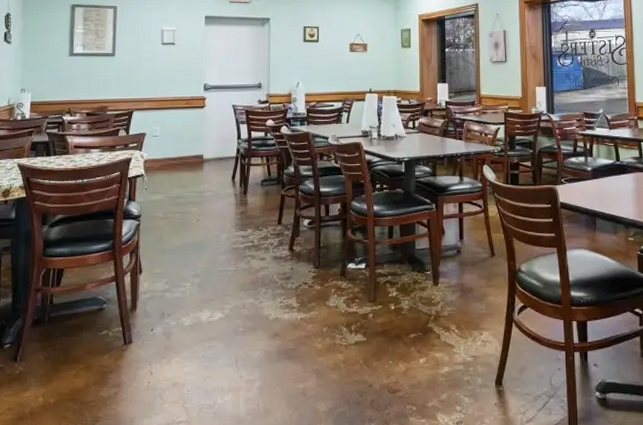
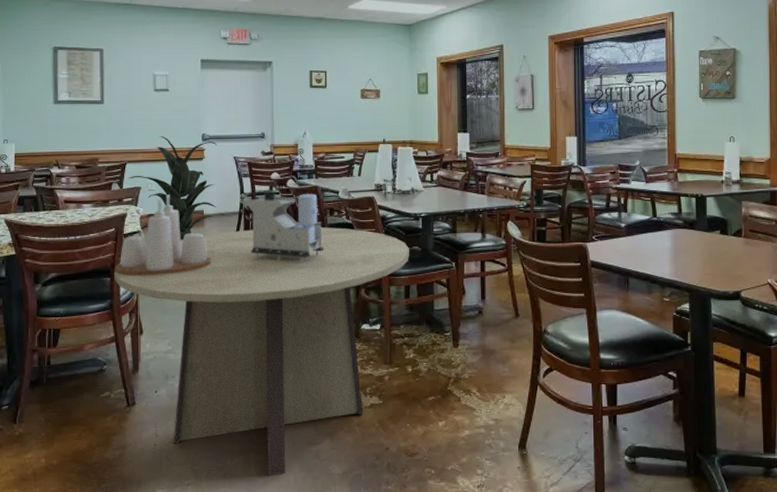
dining table: none [117,171,393,415] -> present [114,227,409,477]
condiment set: none [119,140,209,218] -> present [115,194,211,276]
indoor plant: none [134,86,218,183] -> present [128,136,218,240]
paper towel holder: none [241,138,314,204] -> present [244,192,324,262]

